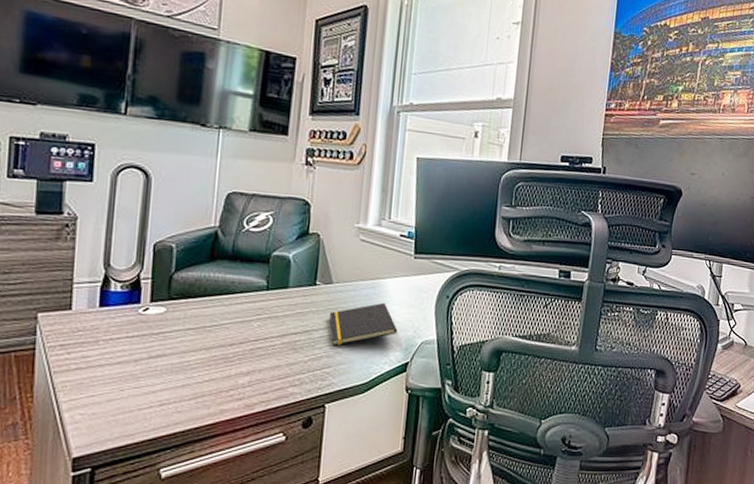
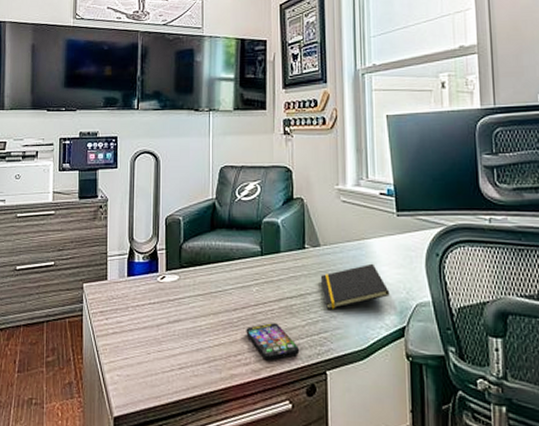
smartphone: none [242,358,300,396] -> present [246,323,300,361]

